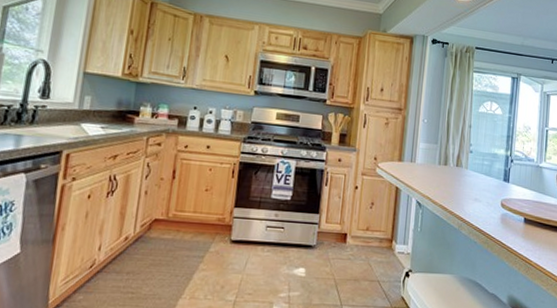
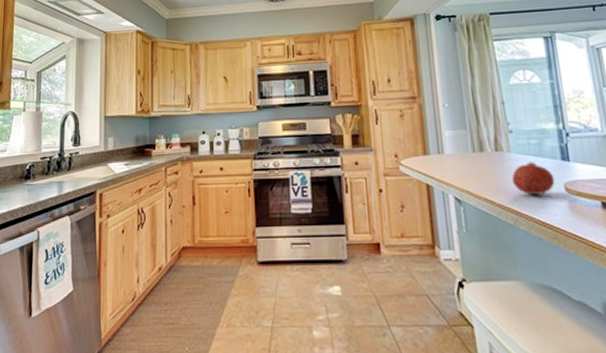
fruit: none [463,179,496,207] -> present [511,162,555,195]

